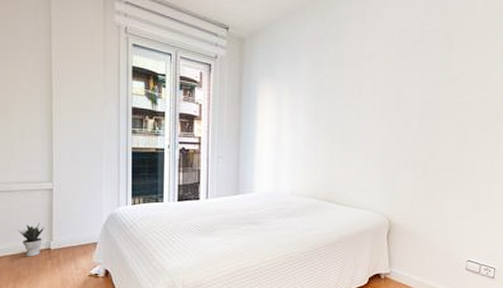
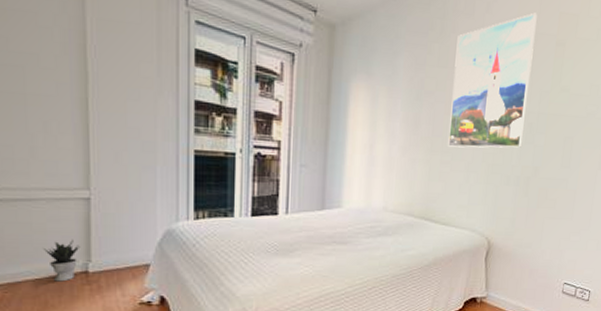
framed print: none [347,13,424,136] -> present [448,12,537,148]

